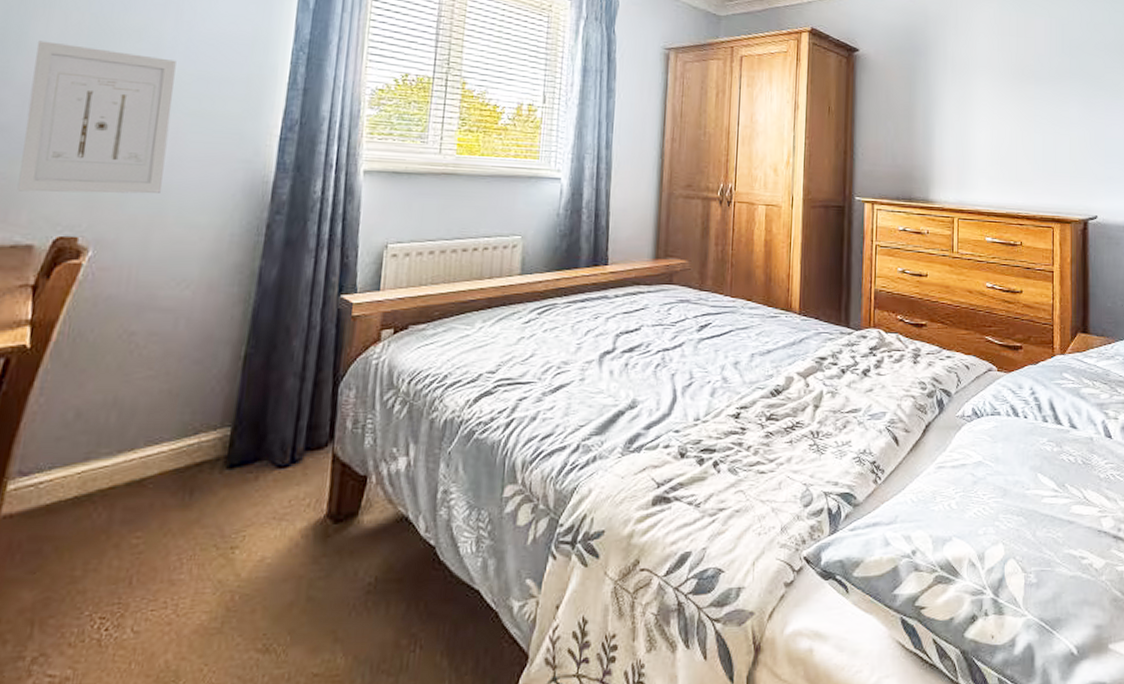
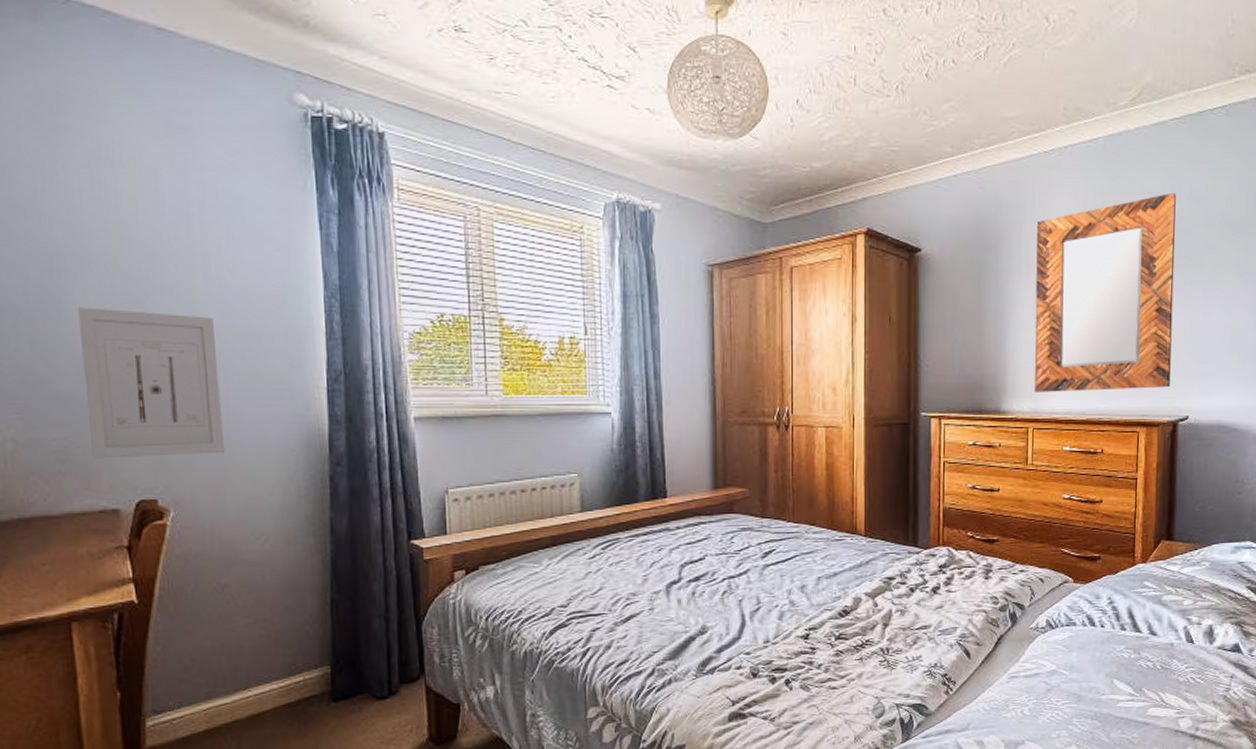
home mirror: none [959,18,1080,188] -> present [1034,192,1176,392]

